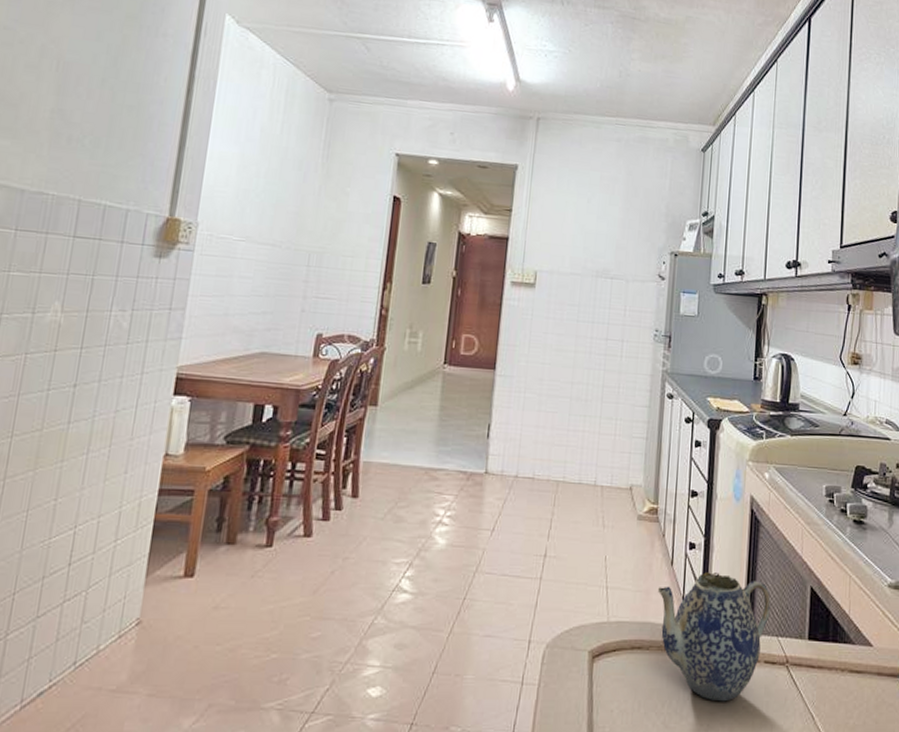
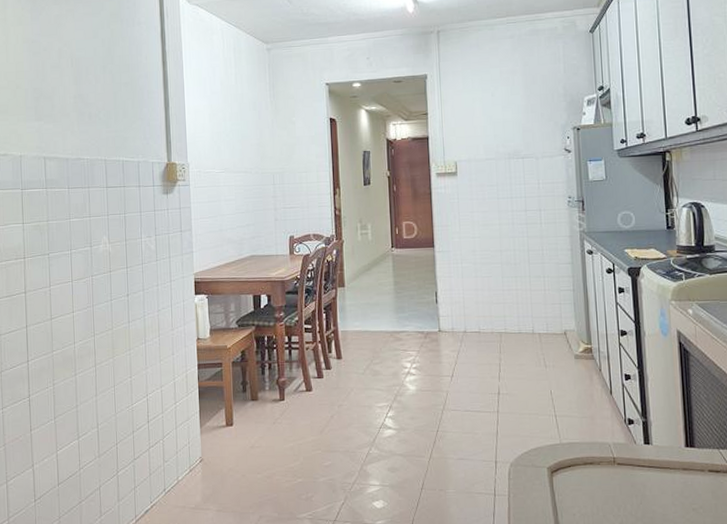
teapot: present [657,572,771,702] -> none [601,398,709,505]

